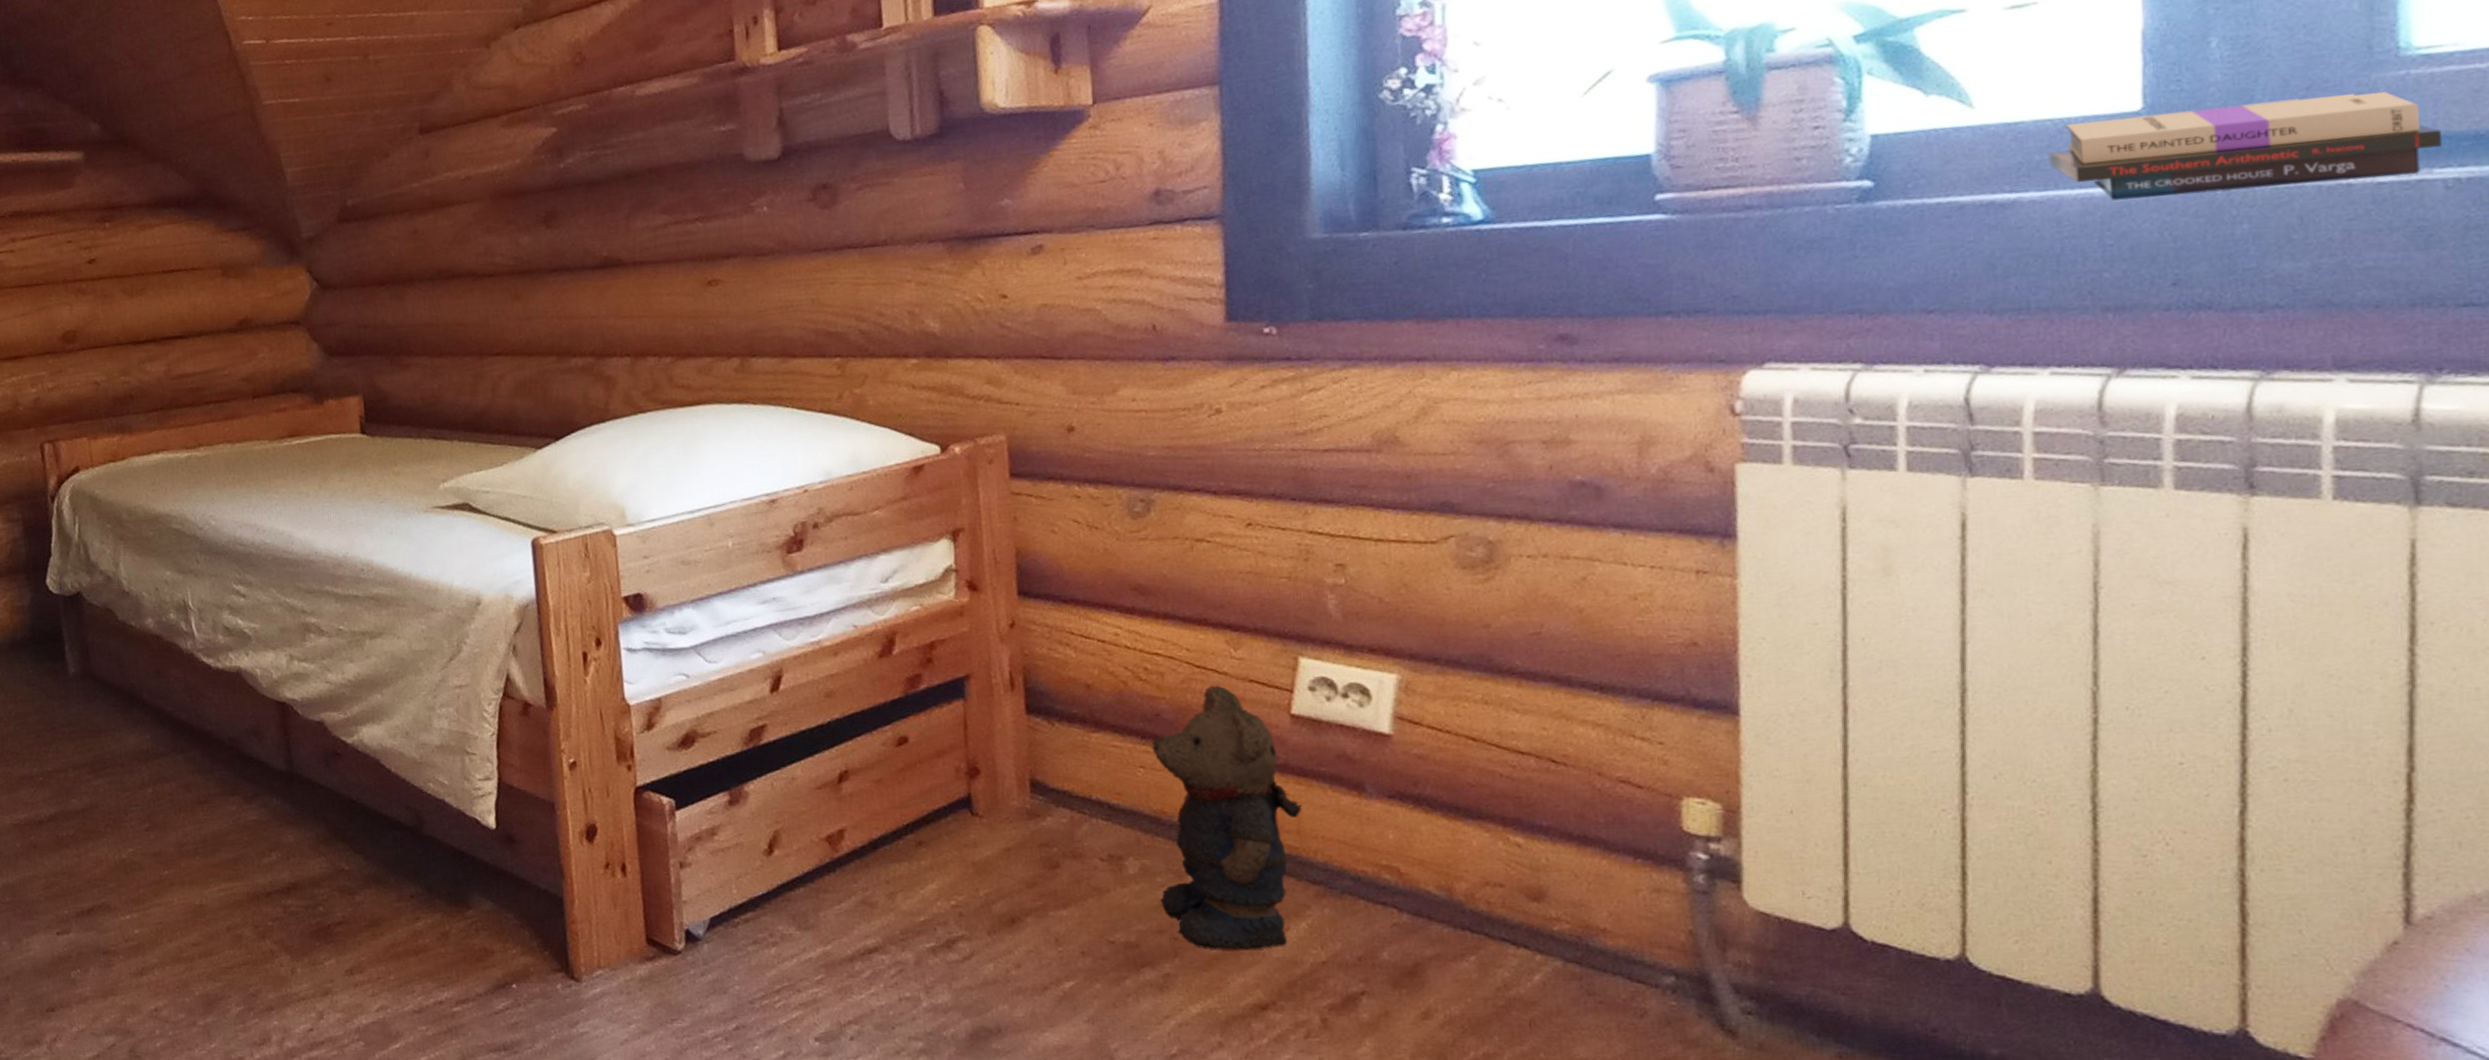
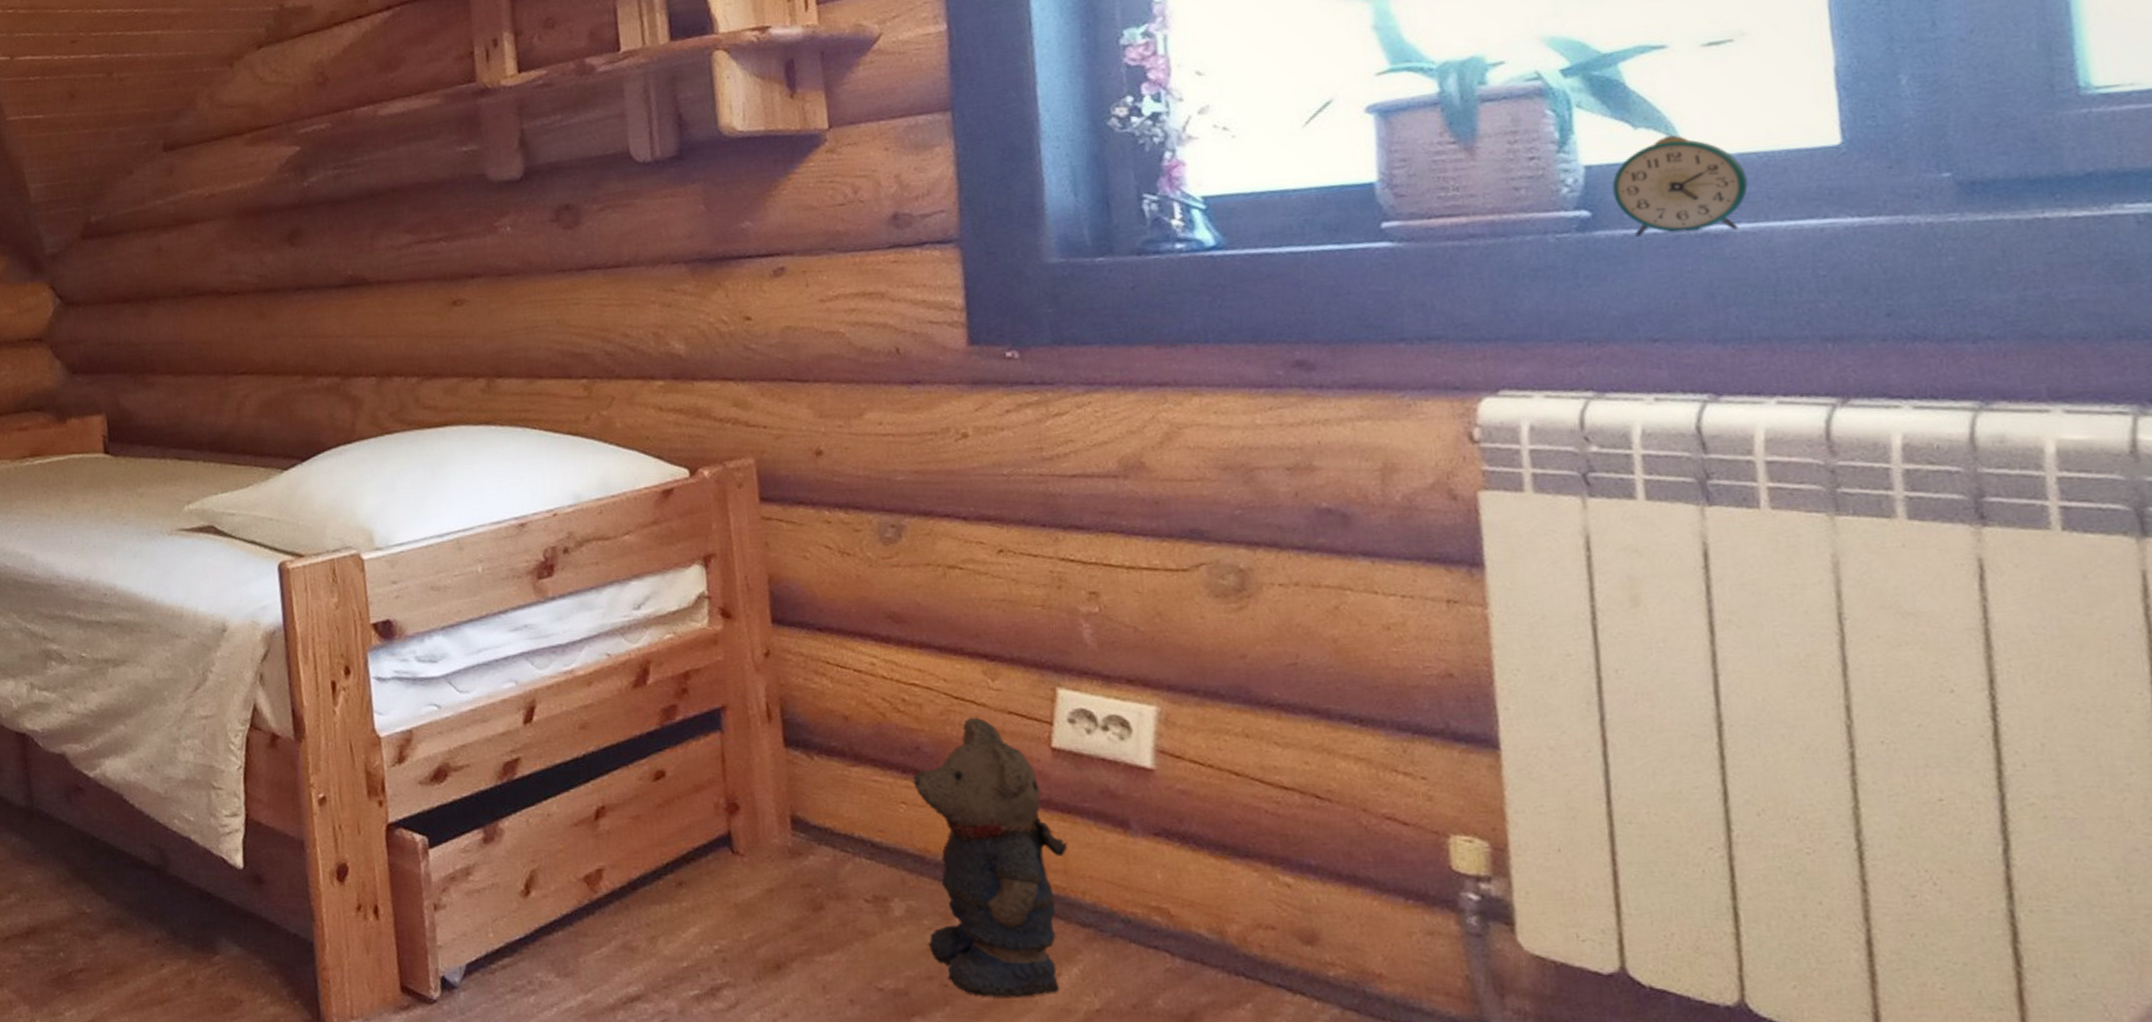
alarm clock: none [1898,102,2040,207] -> present [1612,135,1748,237]
books: present [2049,90,2443,201] -> none [1756,127,2131,232]

